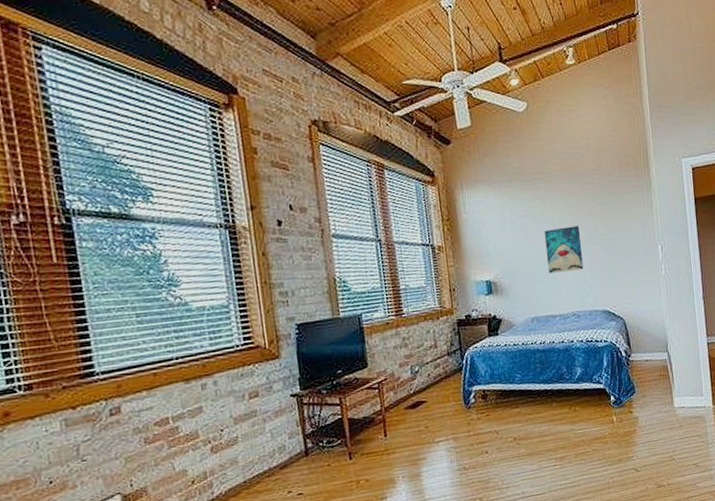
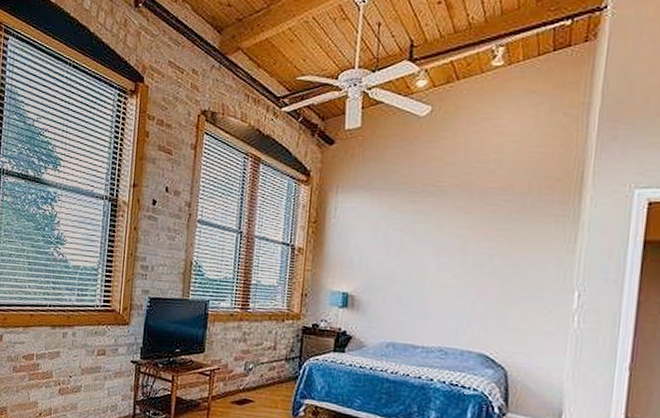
wall art: present [544,226,584,274] -> none [418,249,469,302]

